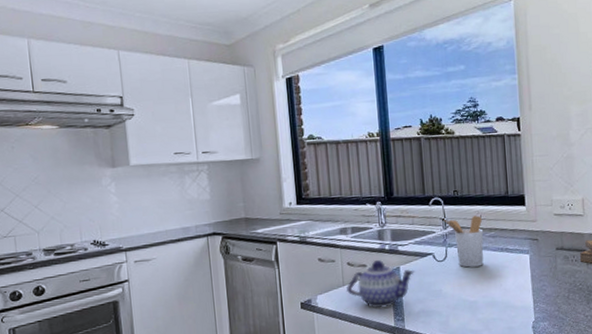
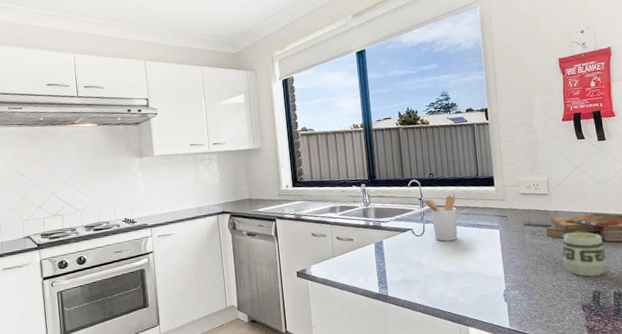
teapot: present [346,259,414,309] -> none [336,234,396,277]

